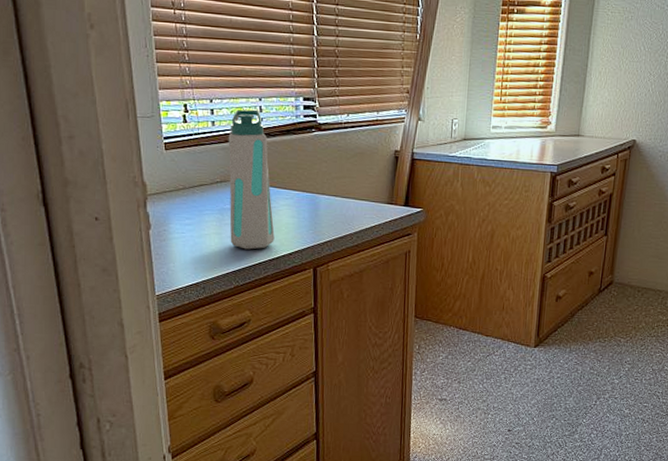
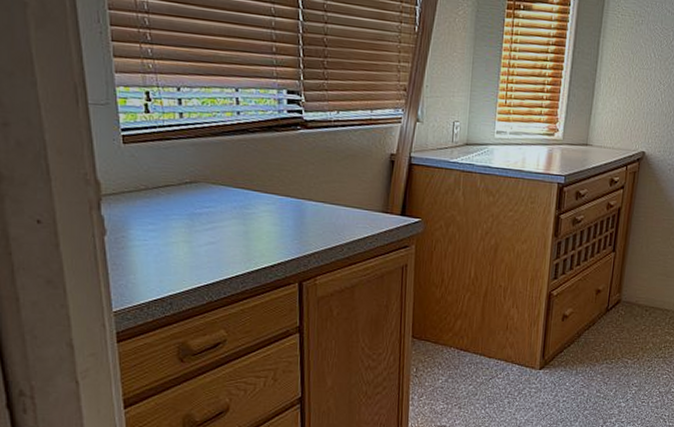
water bottle: present [228,109,275,250] -> none [199,100,254,261]

